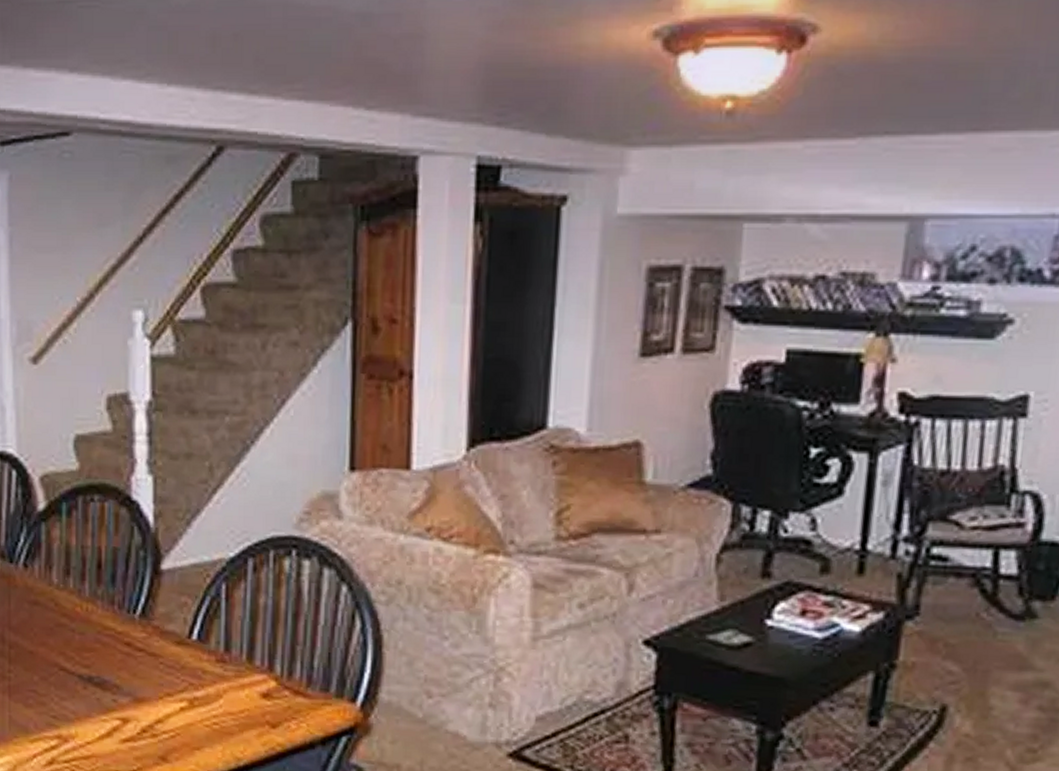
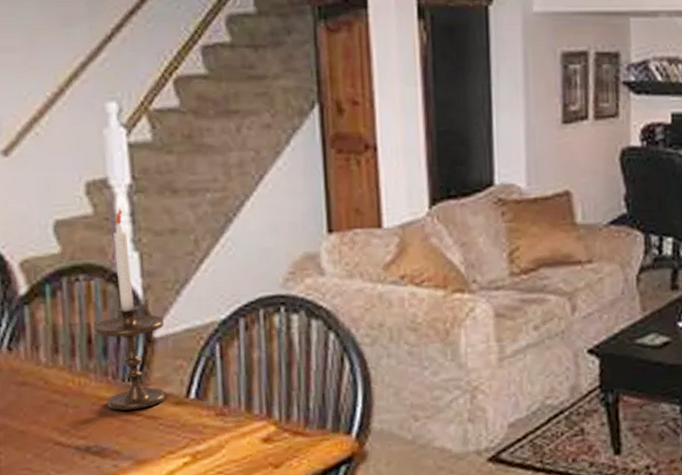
candlestick: none [104,425,172,644] -> present [93,207,166,411]

